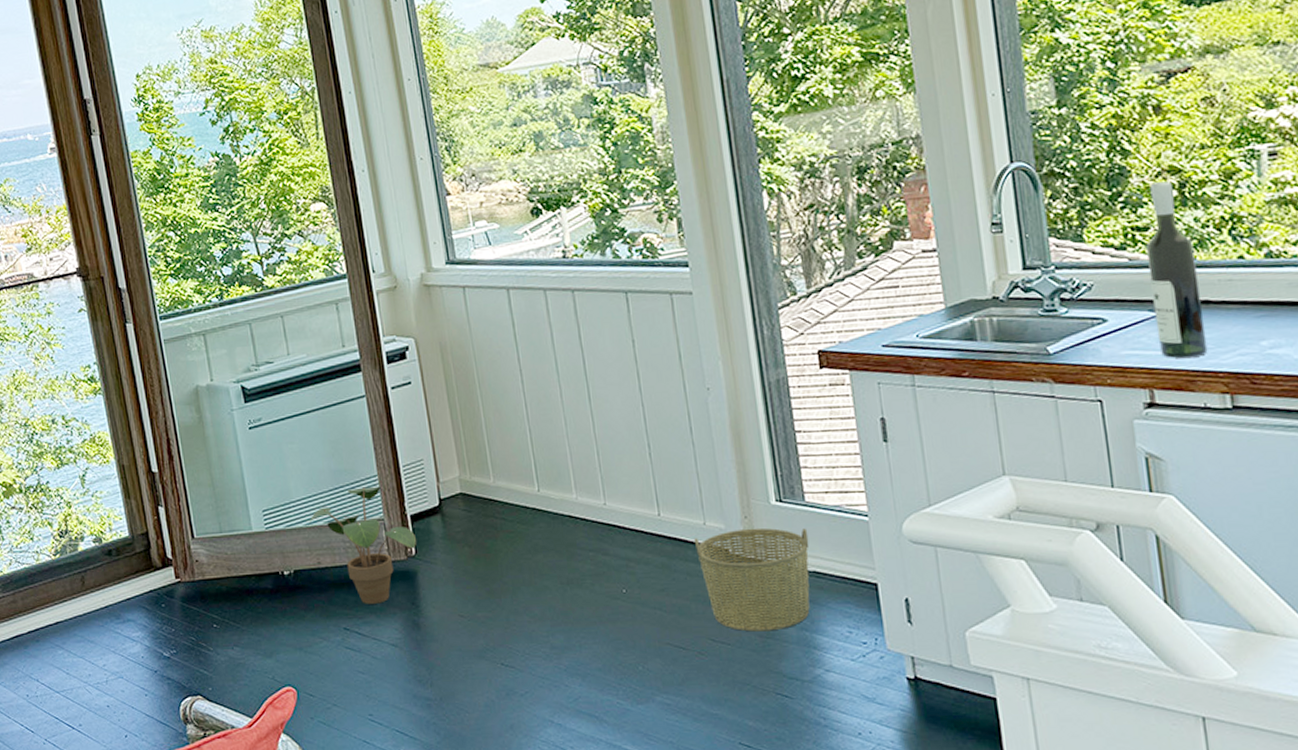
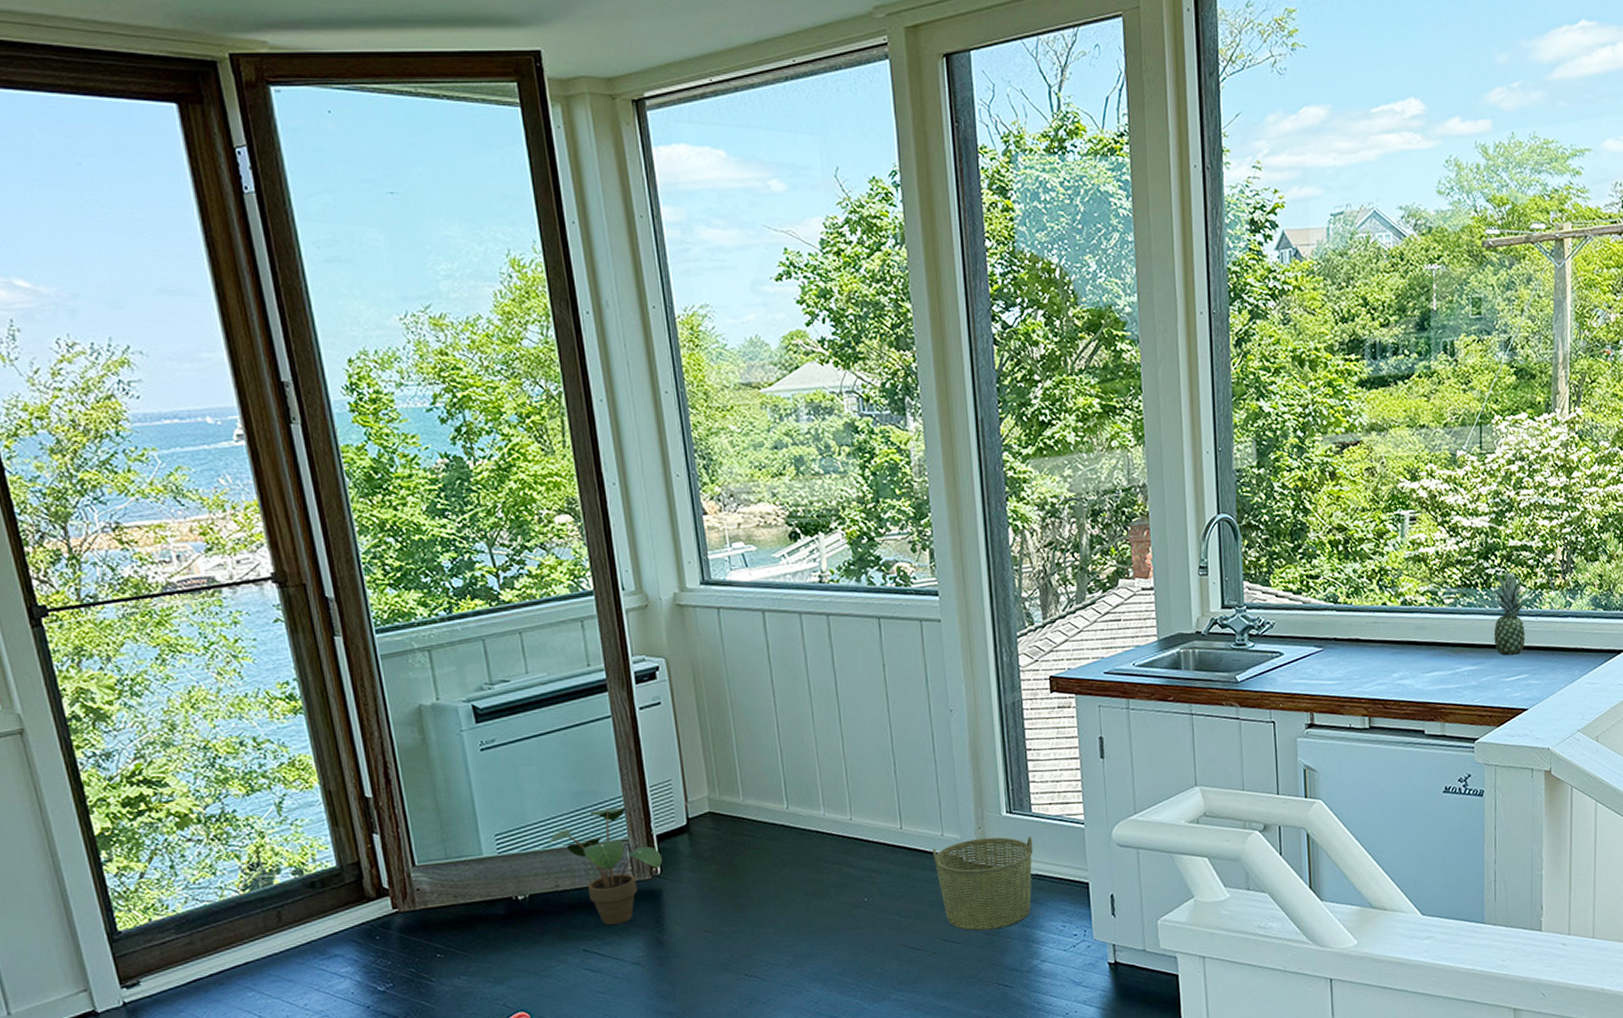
bottle: present [1146,181,1208,359] -> none [1317,537,1355,687]

